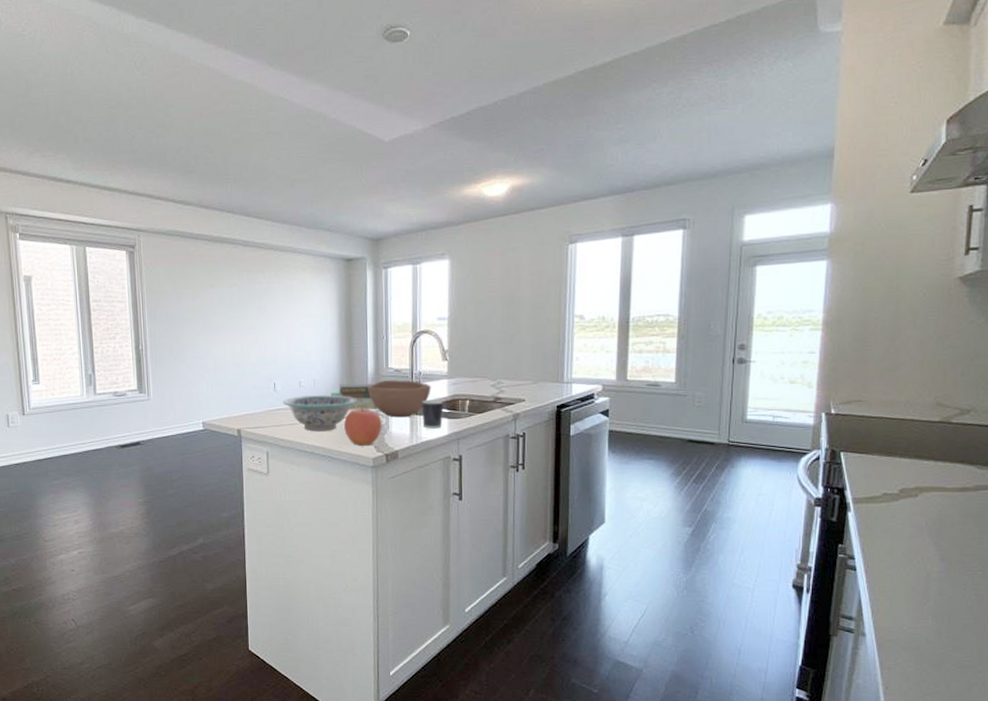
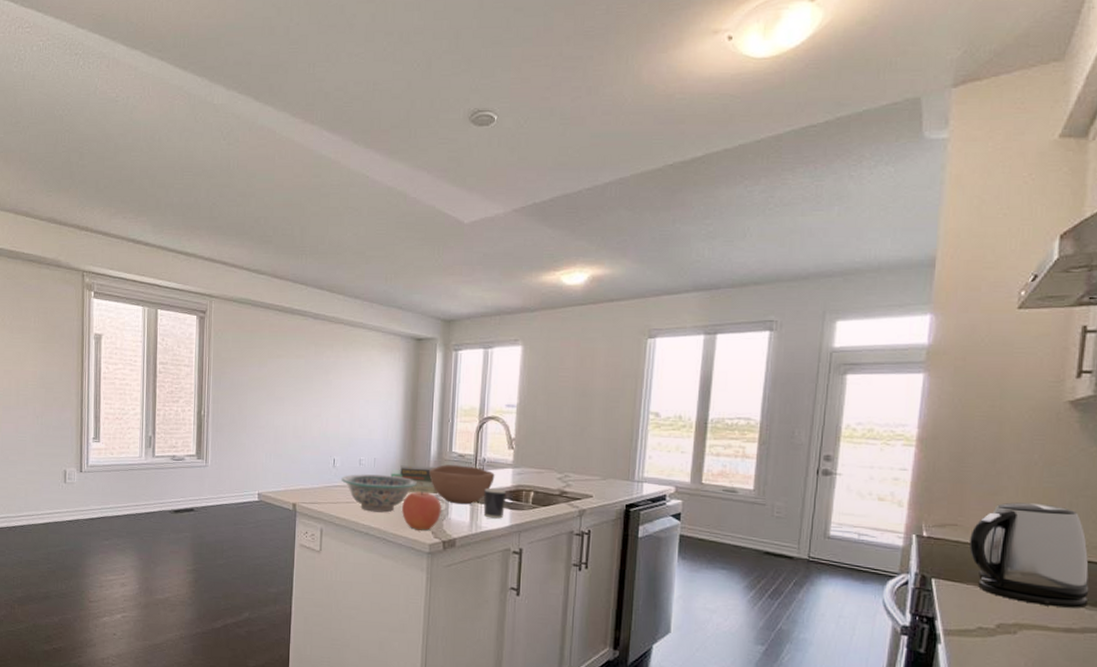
kettle: none [872,374,981,469] -> present [969,502,1089,609]

